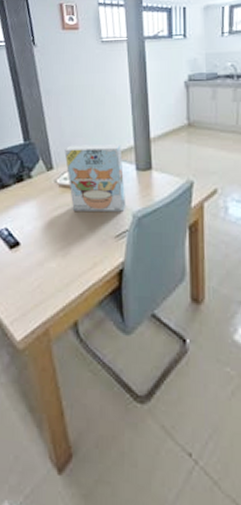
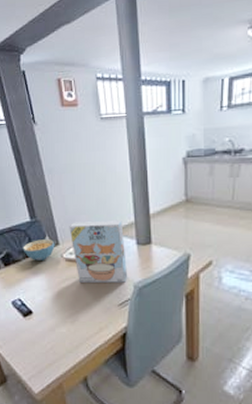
cereal bowl: none [14,163,49,186] -> present [23,239,55,260]

